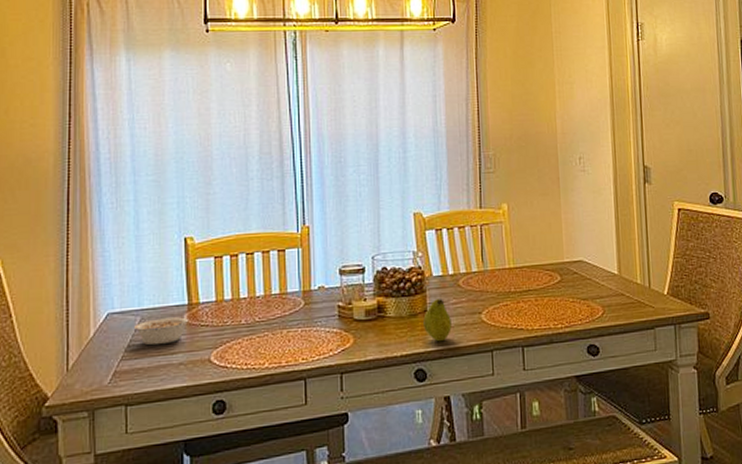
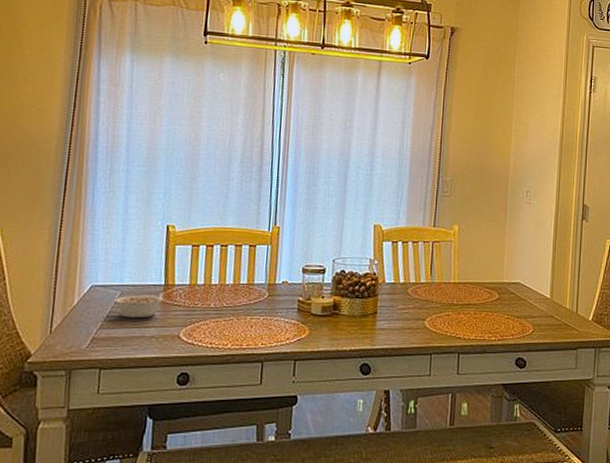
fruit: present [423,299,451,342] -> none [372,303,398,342]

